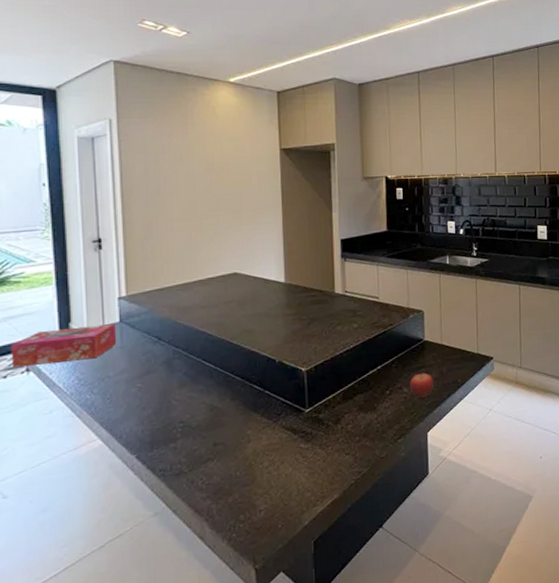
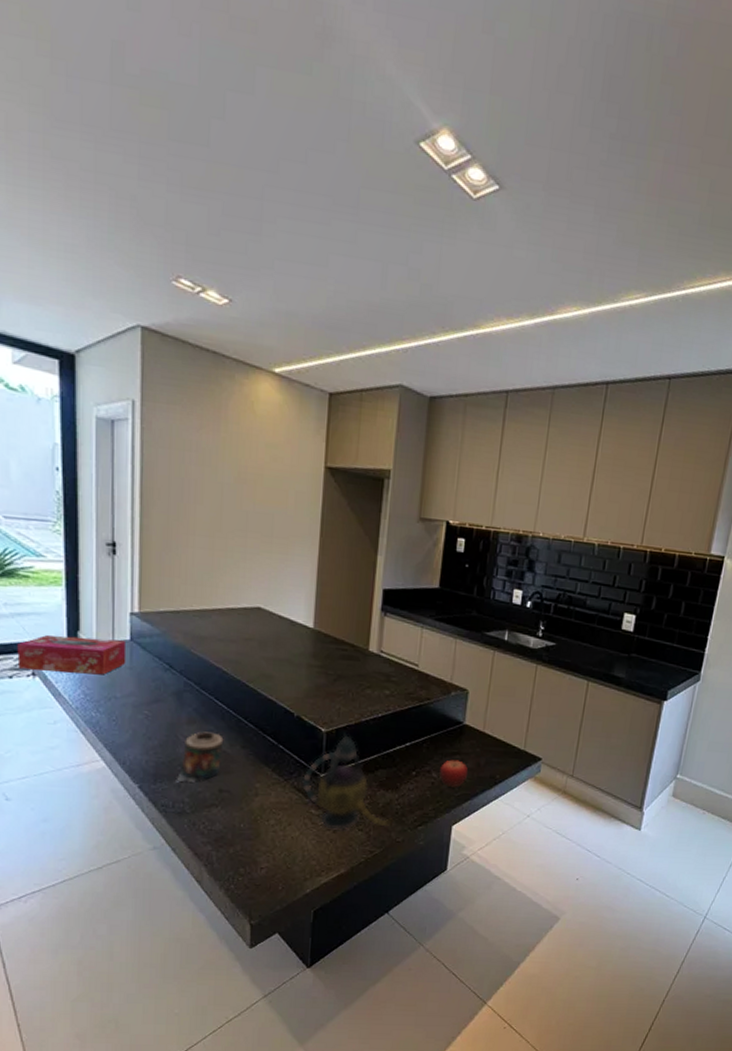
candle: none [171,391,214,446] -> present [175,731,224,783]
teapot: none [290,367,375,459] -> present [302,732,392,830]

